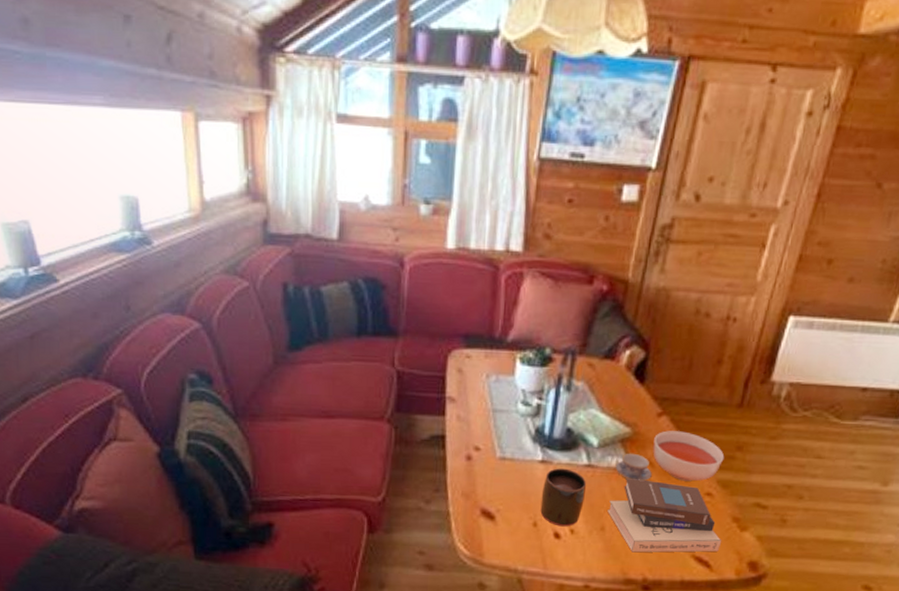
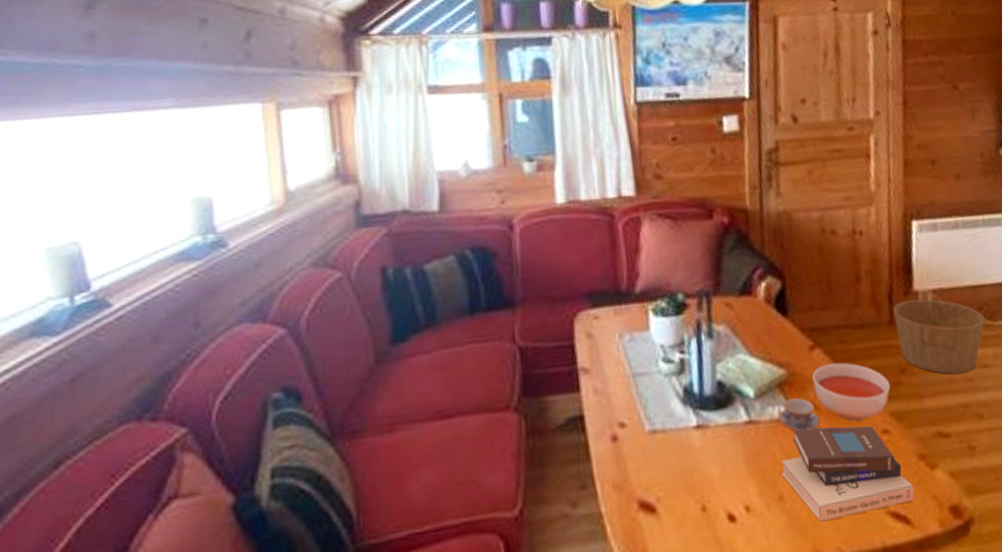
mug: present [540,468,587,527] -> none [703,430,754,505]
basket: none [742,388,833,460] -> present [893,299,985,375]

